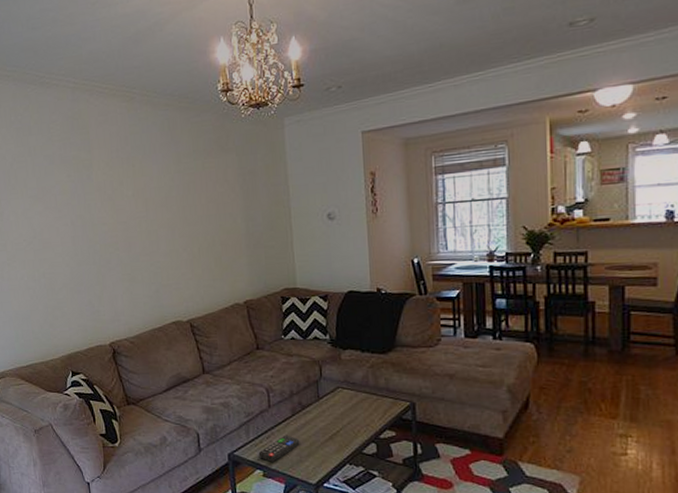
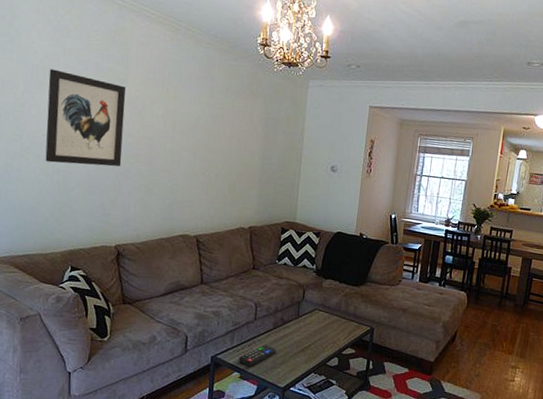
wall art: none [19,170,101,267] -> present [45,69,126,167]

